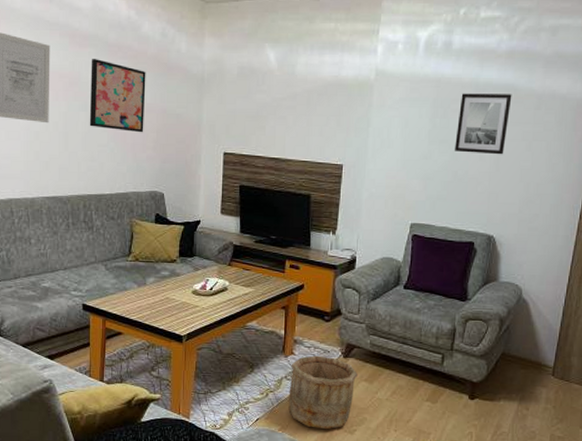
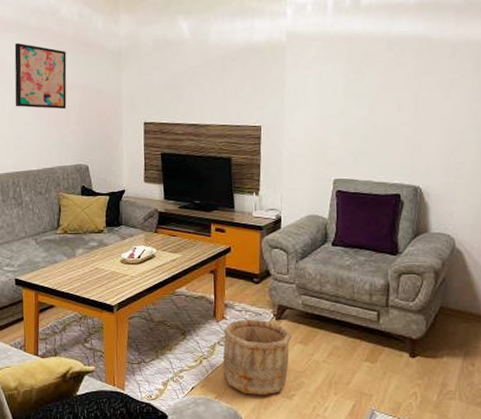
wall art: present [455,93,512,155] -> none [372,44,426,106]

